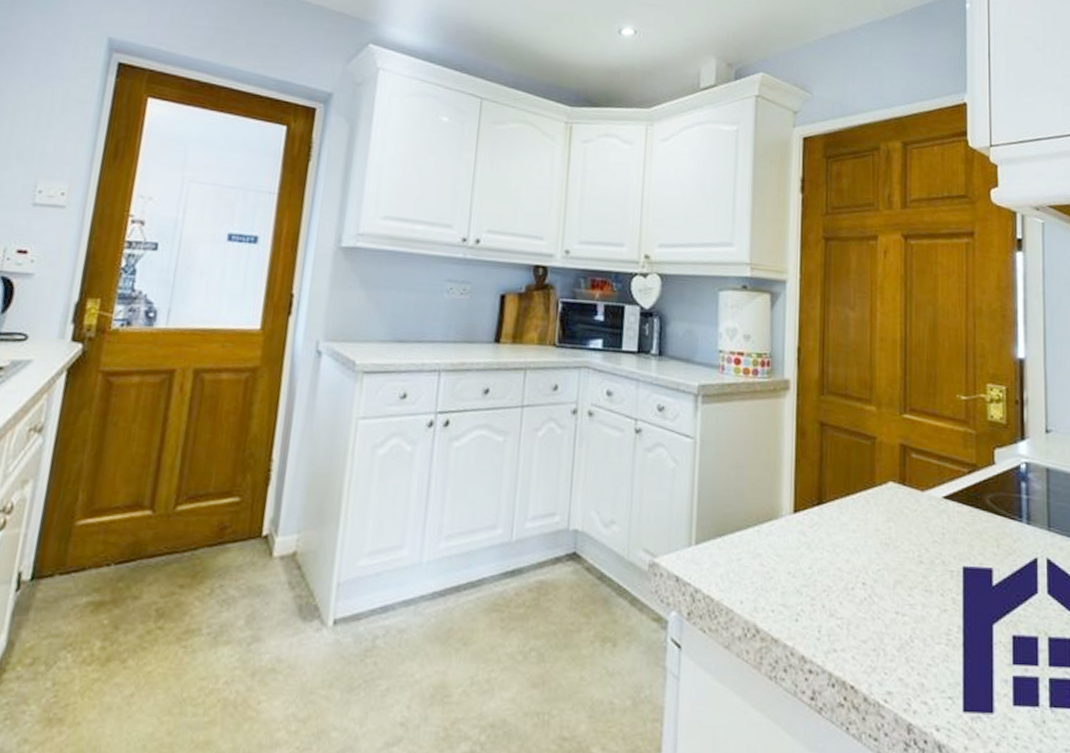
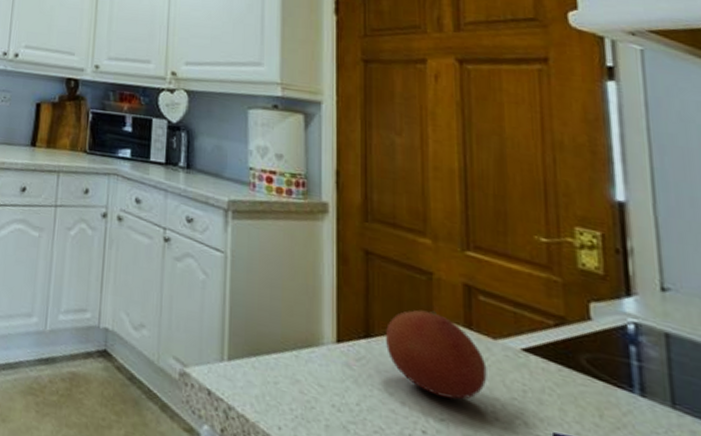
fruit: none [834,472,915,550] -> present [385,309,487,400]

